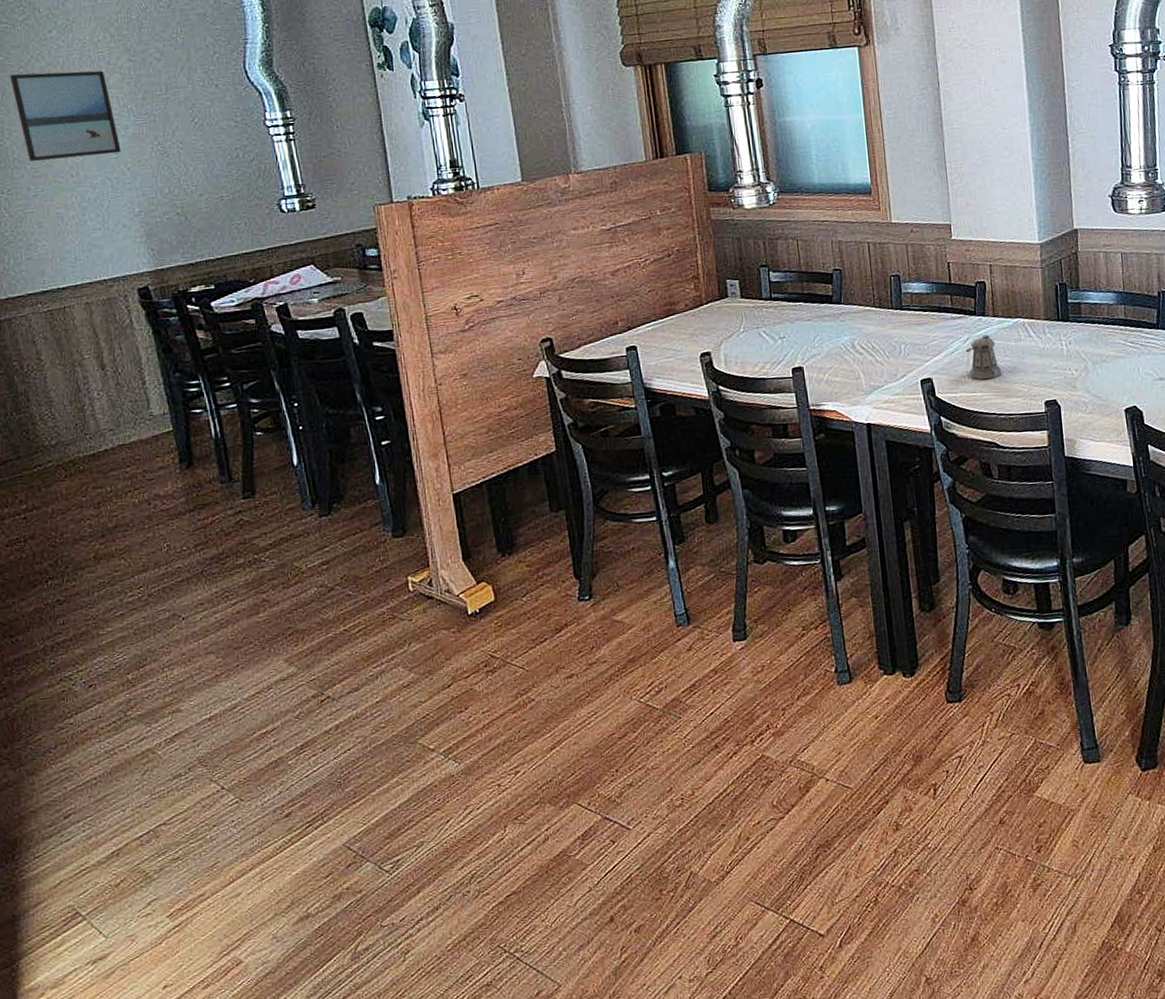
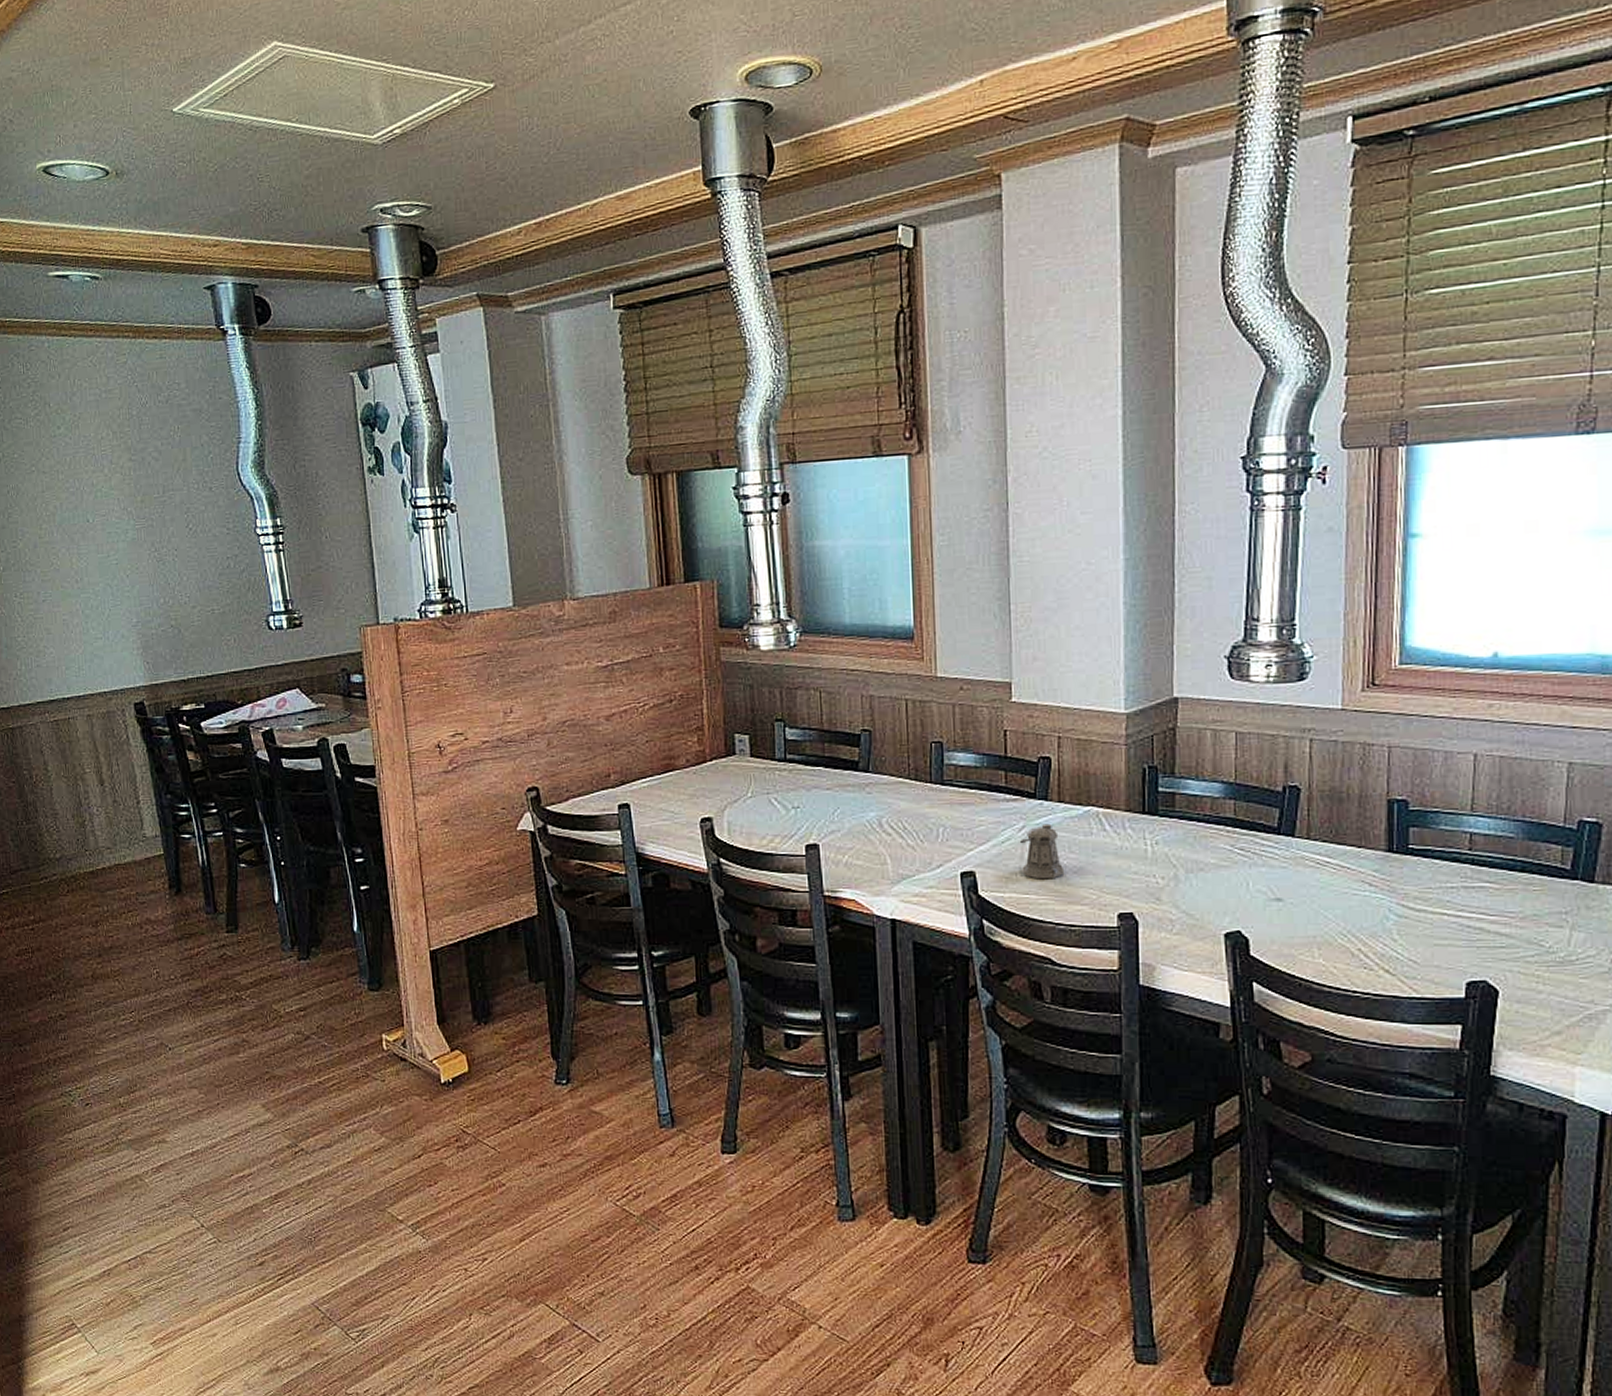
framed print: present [10,70,121,161] -> none [23,470,121,564]

